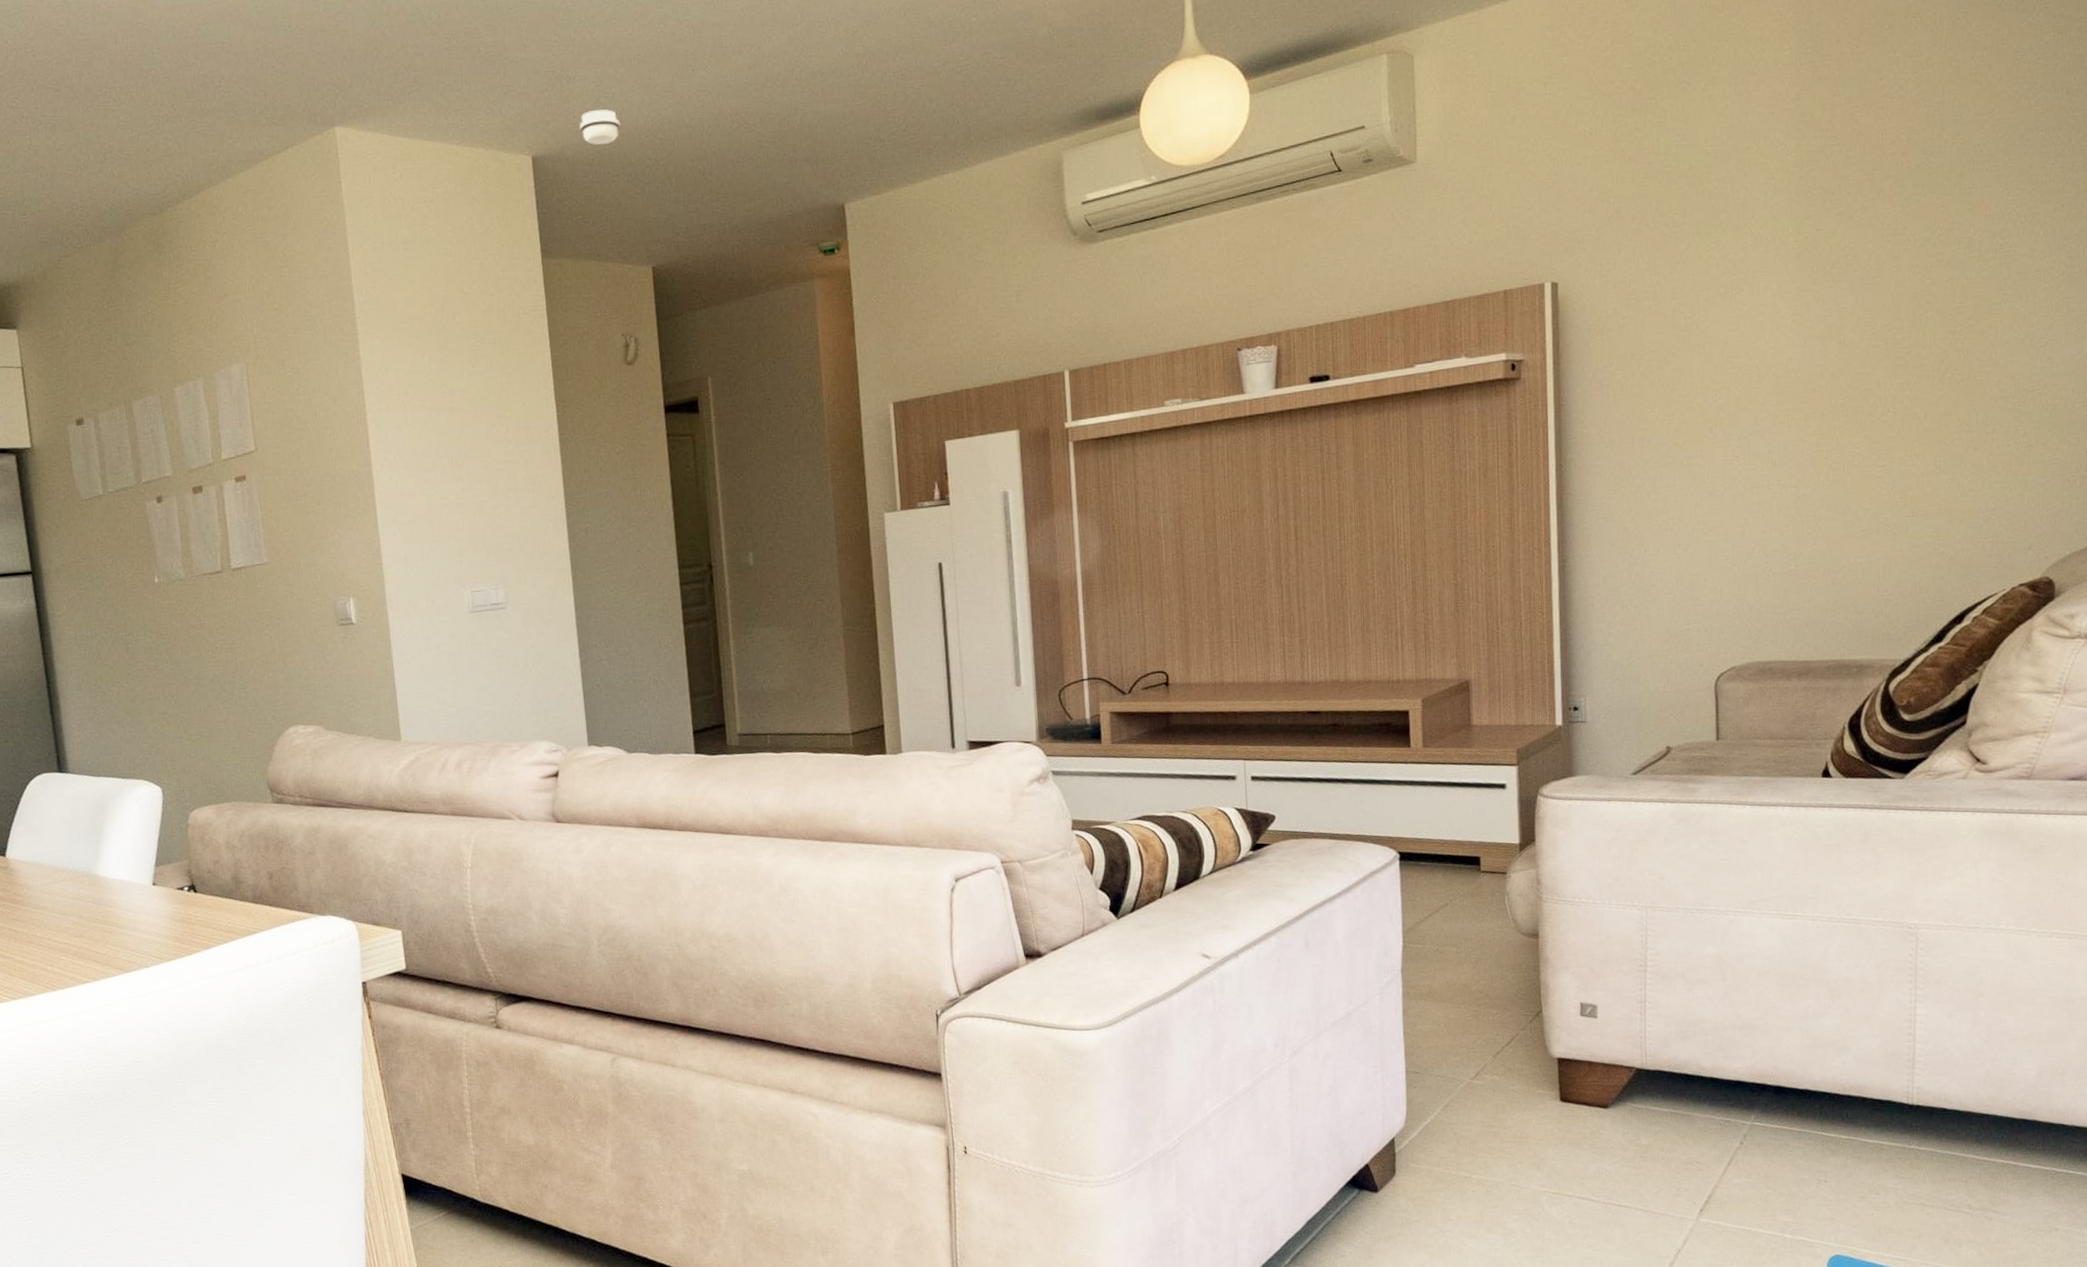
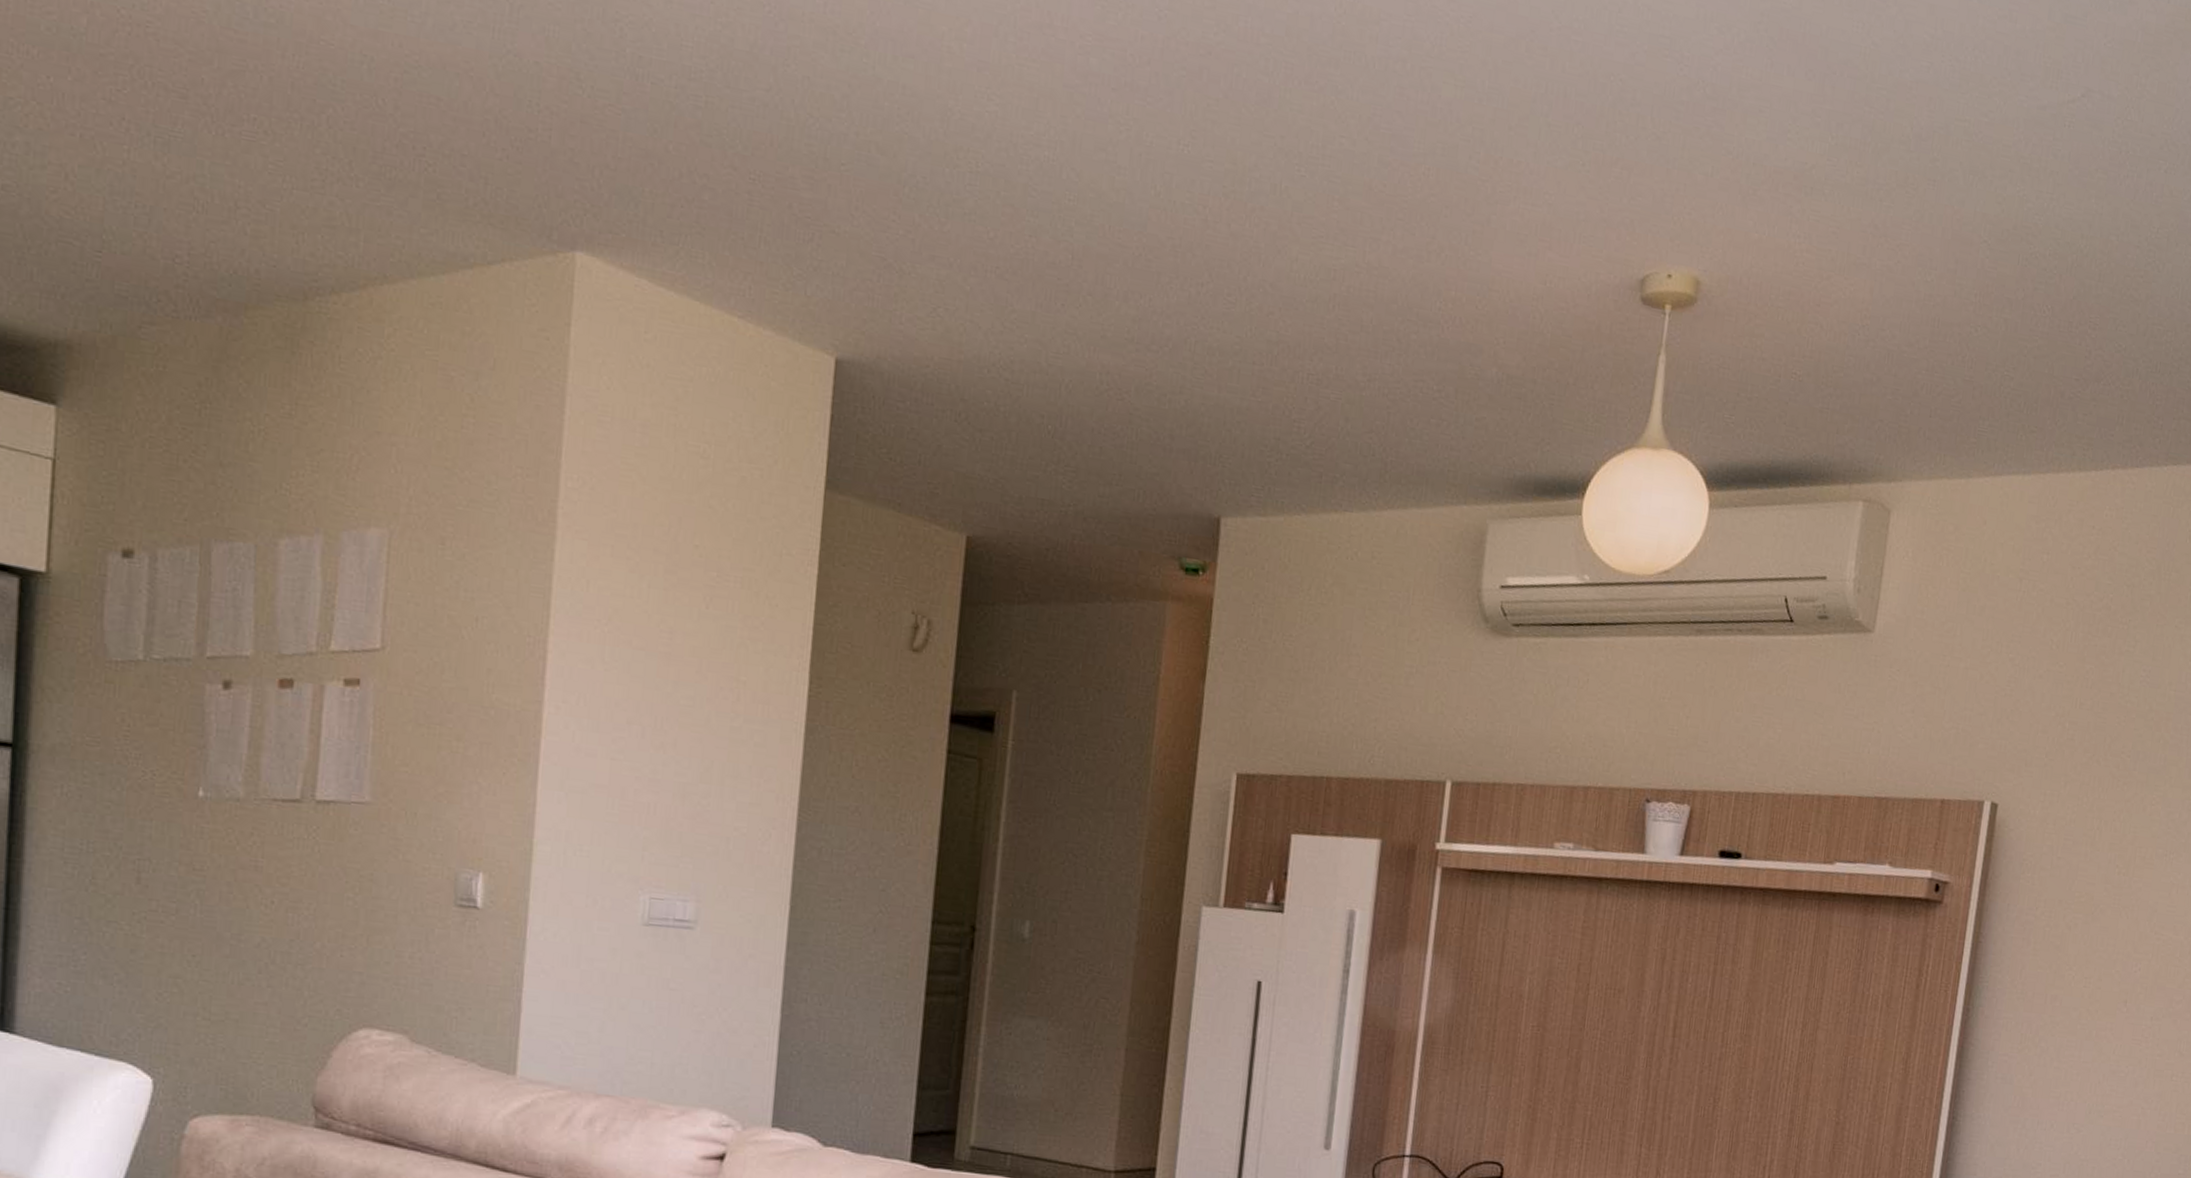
smoke detector: present [579,109,620,145] -> none [904,320,959,368]

